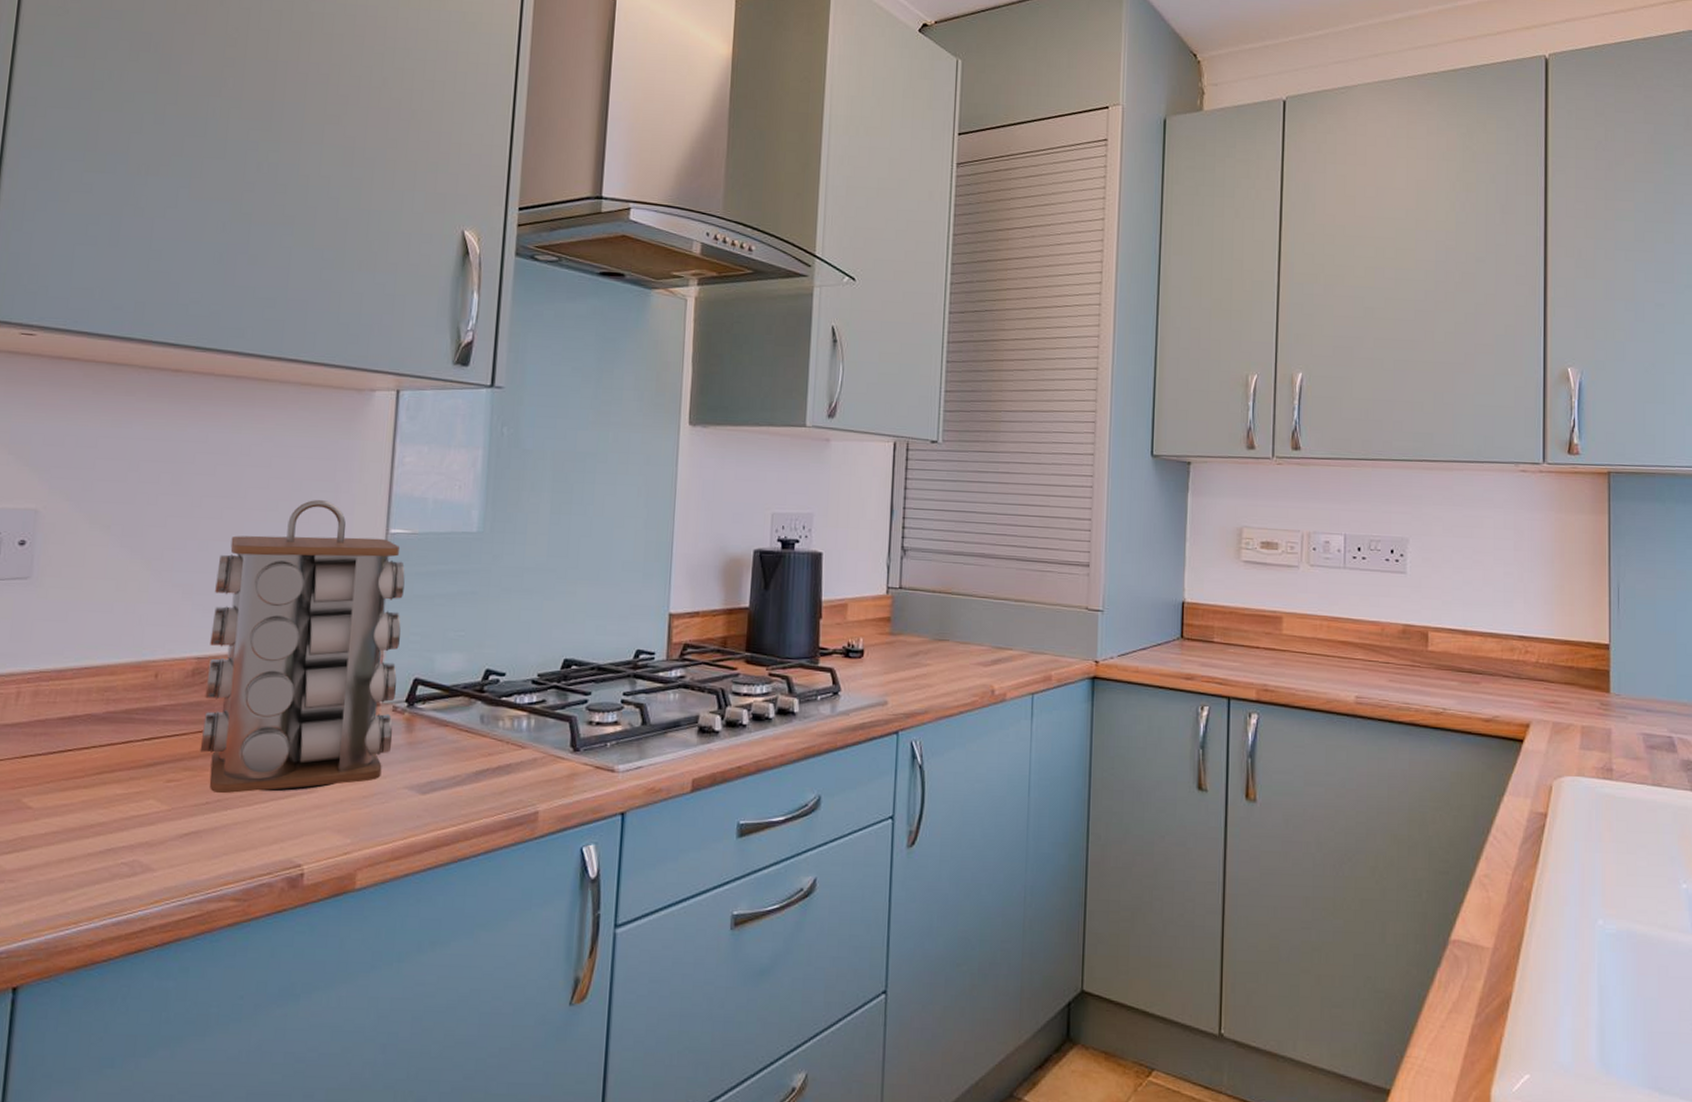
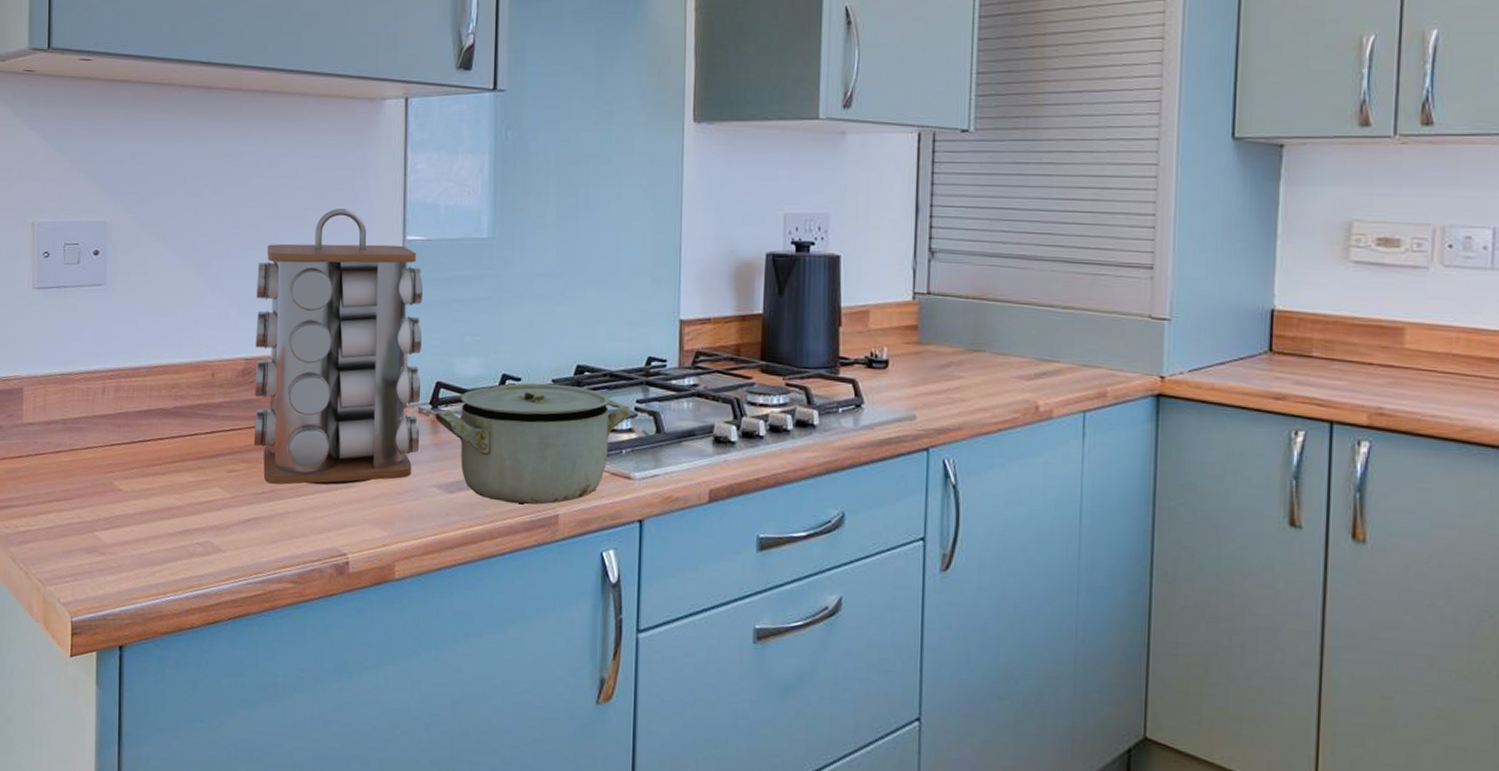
cooking pot: none [411,677,618,803] -> present [435,383,631,505]

